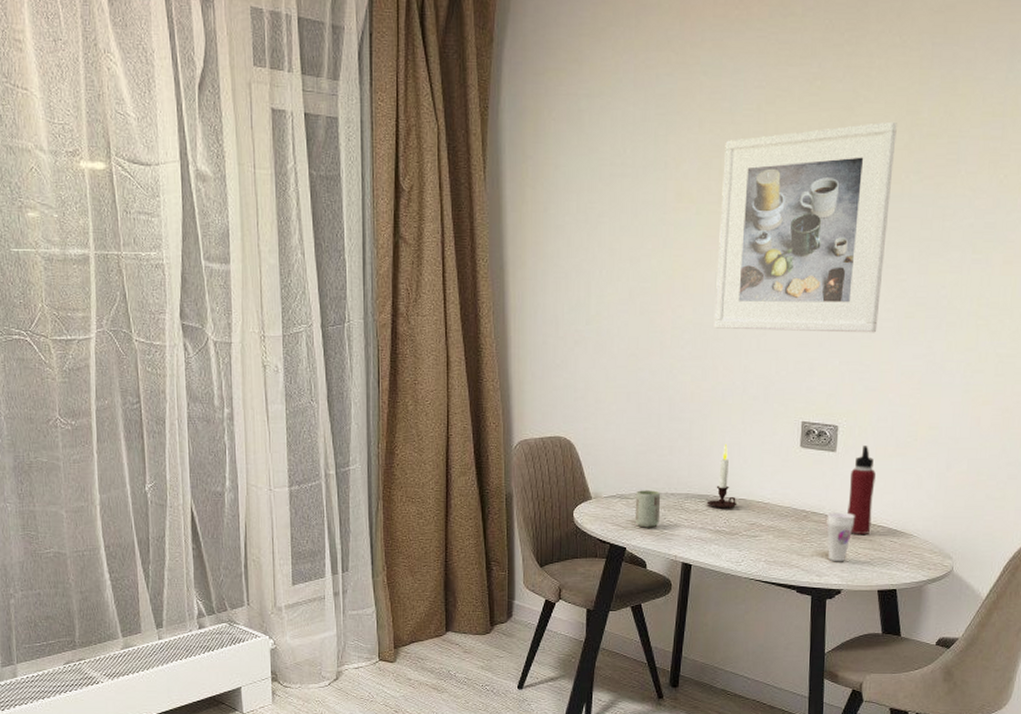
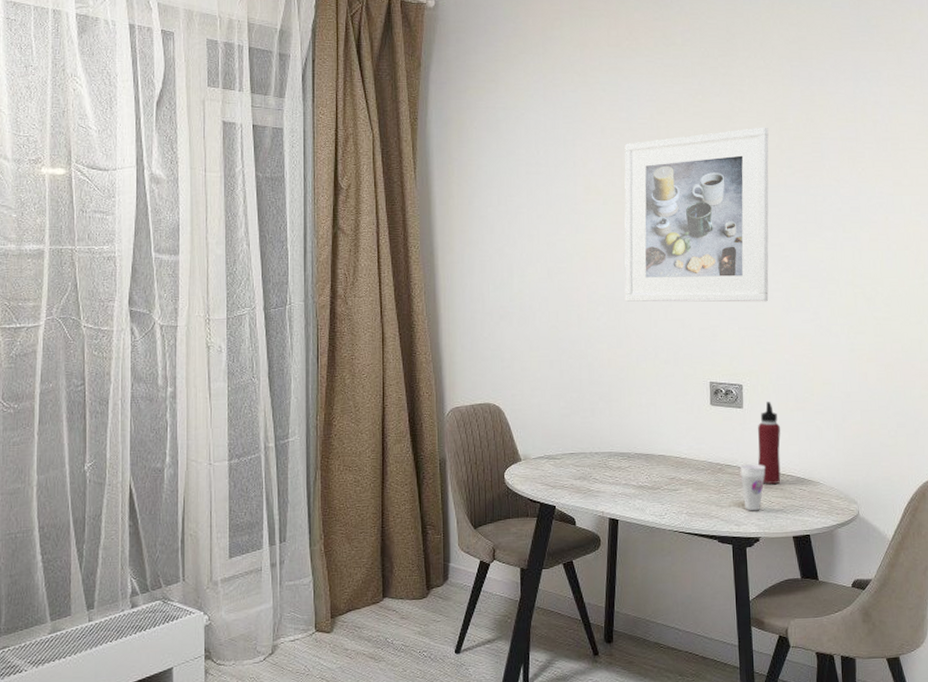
cup: present [634,490,661,528] -> none [562,450,586,486]
candle: present [706,443,737,509] -> none [628,404,657,465]

